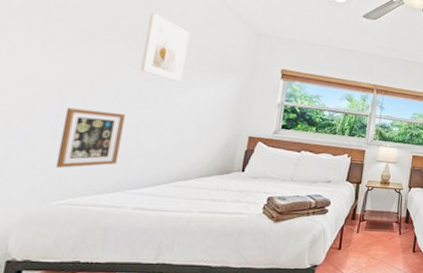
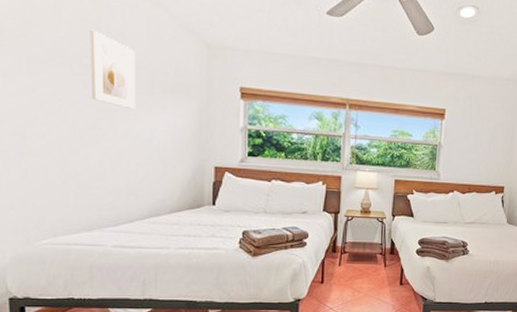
picture frame: present [55,107,126,168] -> none [28,144,88,208]

